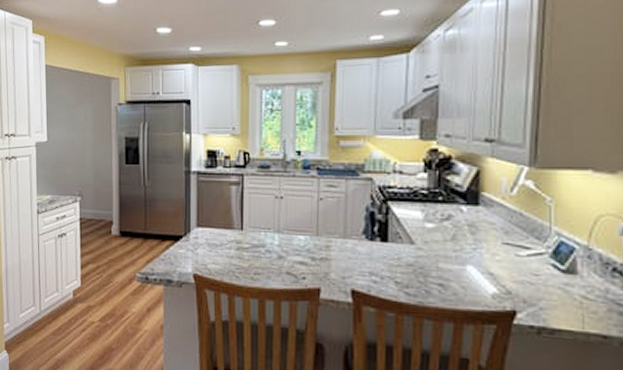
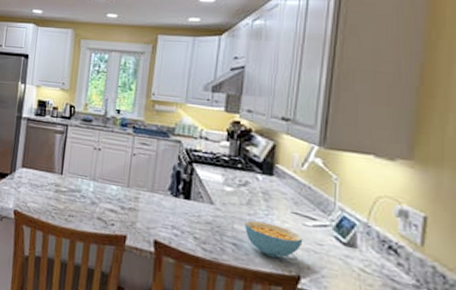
cereal bowl: none [451,257,517,294] -> present [245,220,303,258]

